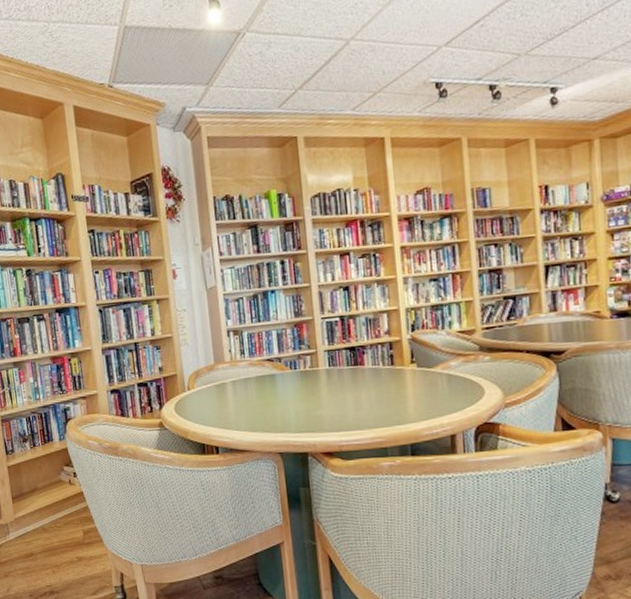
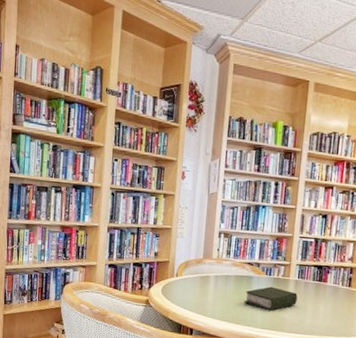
book: none [271,381,333,411] -> present [244,286,298,311]

